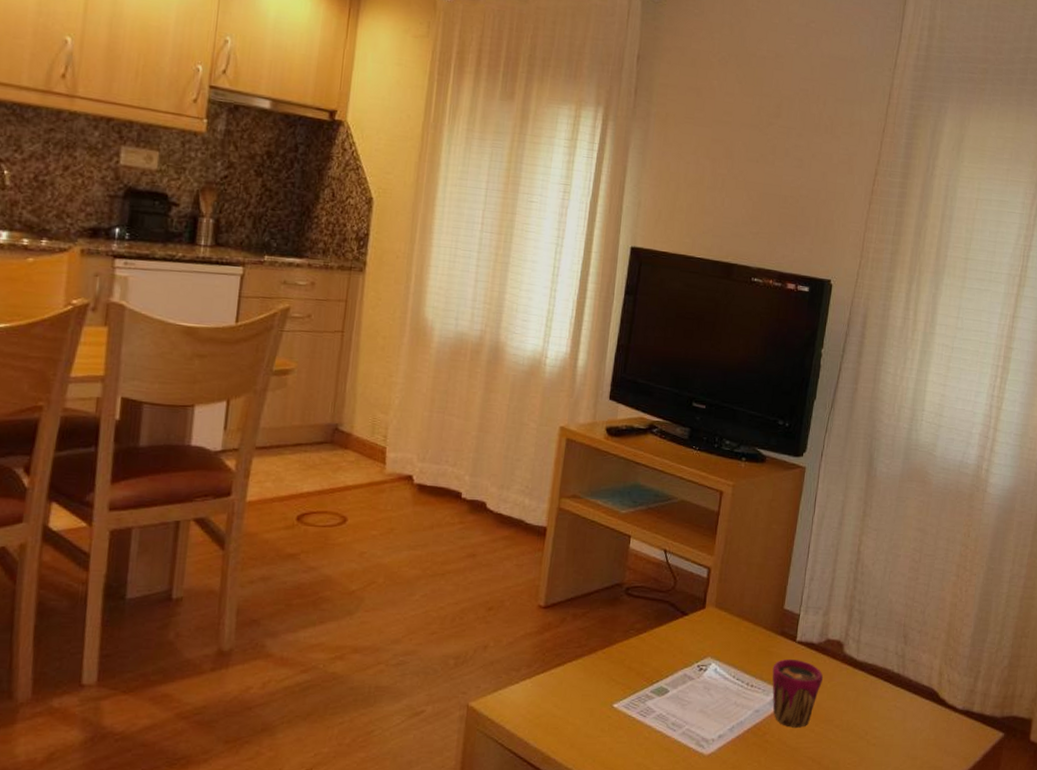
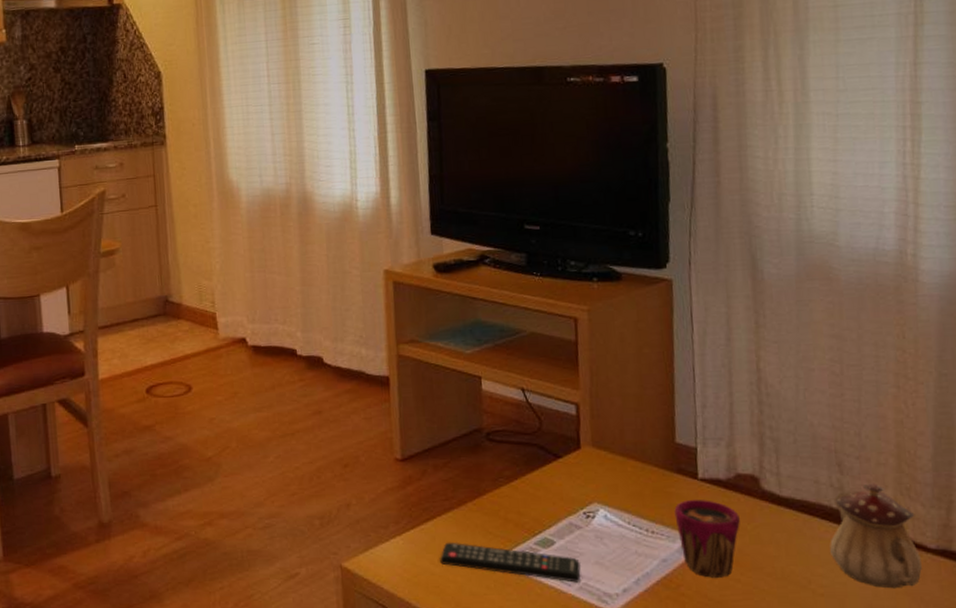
remote control: none [563,686,688,728] -> present [440,542,582,583]
teapot: none [886,653,952,741] -> present [830,483,922,589]

